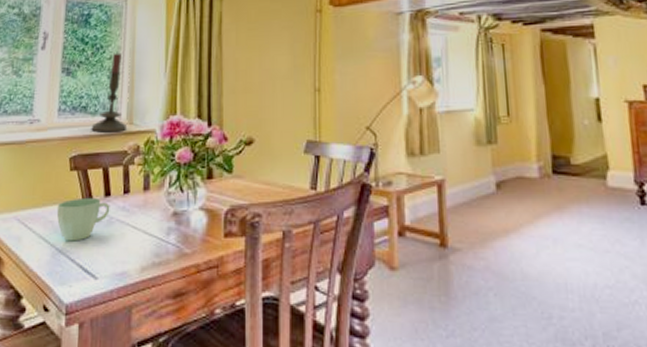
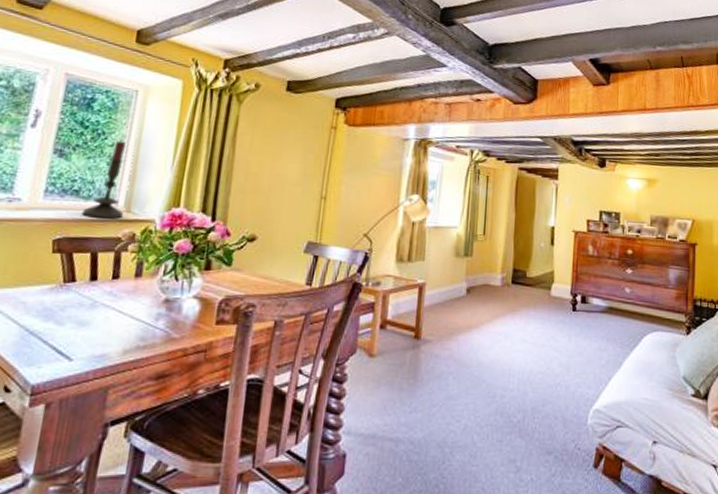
cup: present [56,197,110,242] -> none [31,280,96,323]

